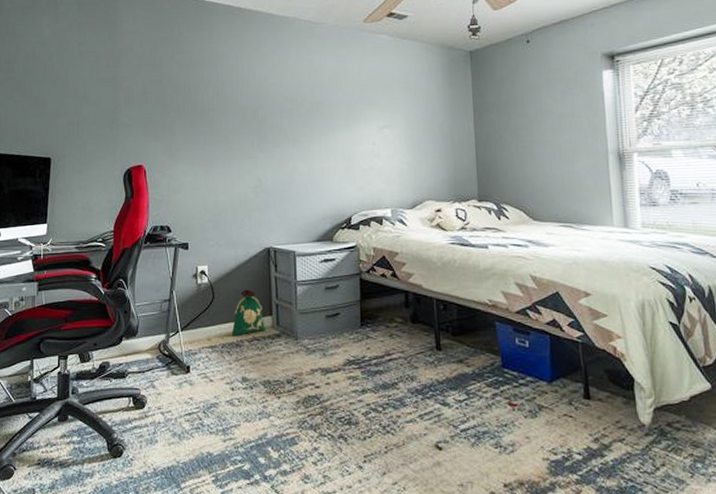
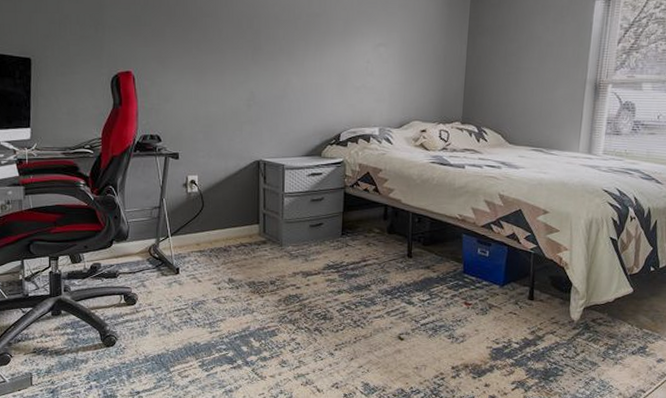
bag: present [231,289,265,335] -> none [219,199,252,241]

